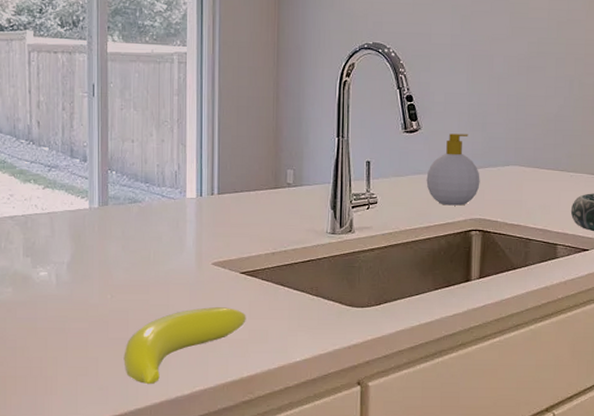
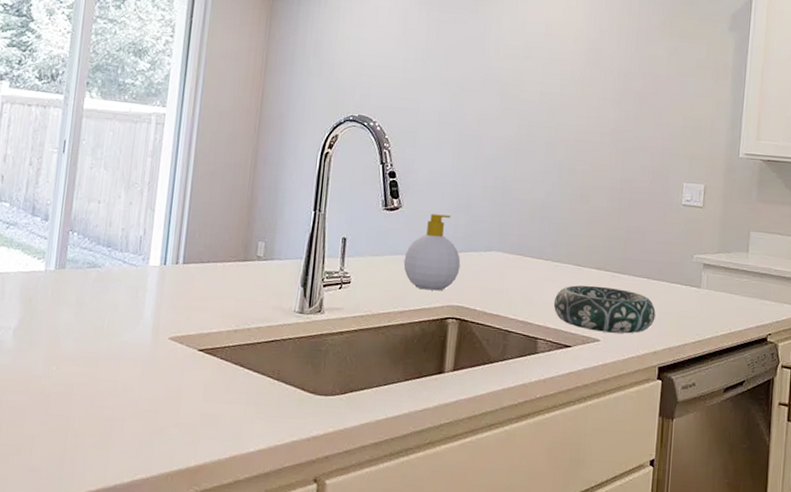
banana: present [123,306,246,384] -> none [61,385,200,468]

